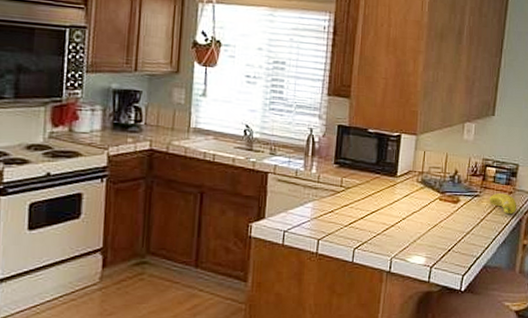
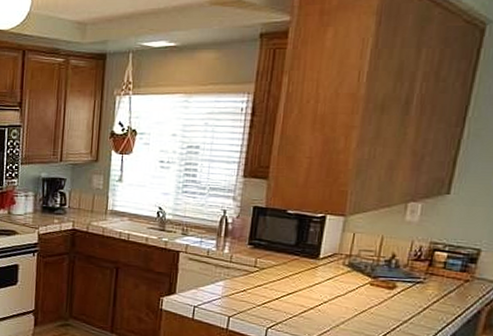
fruit: present [490,193,517,215] -> none [437,281,475,305]

